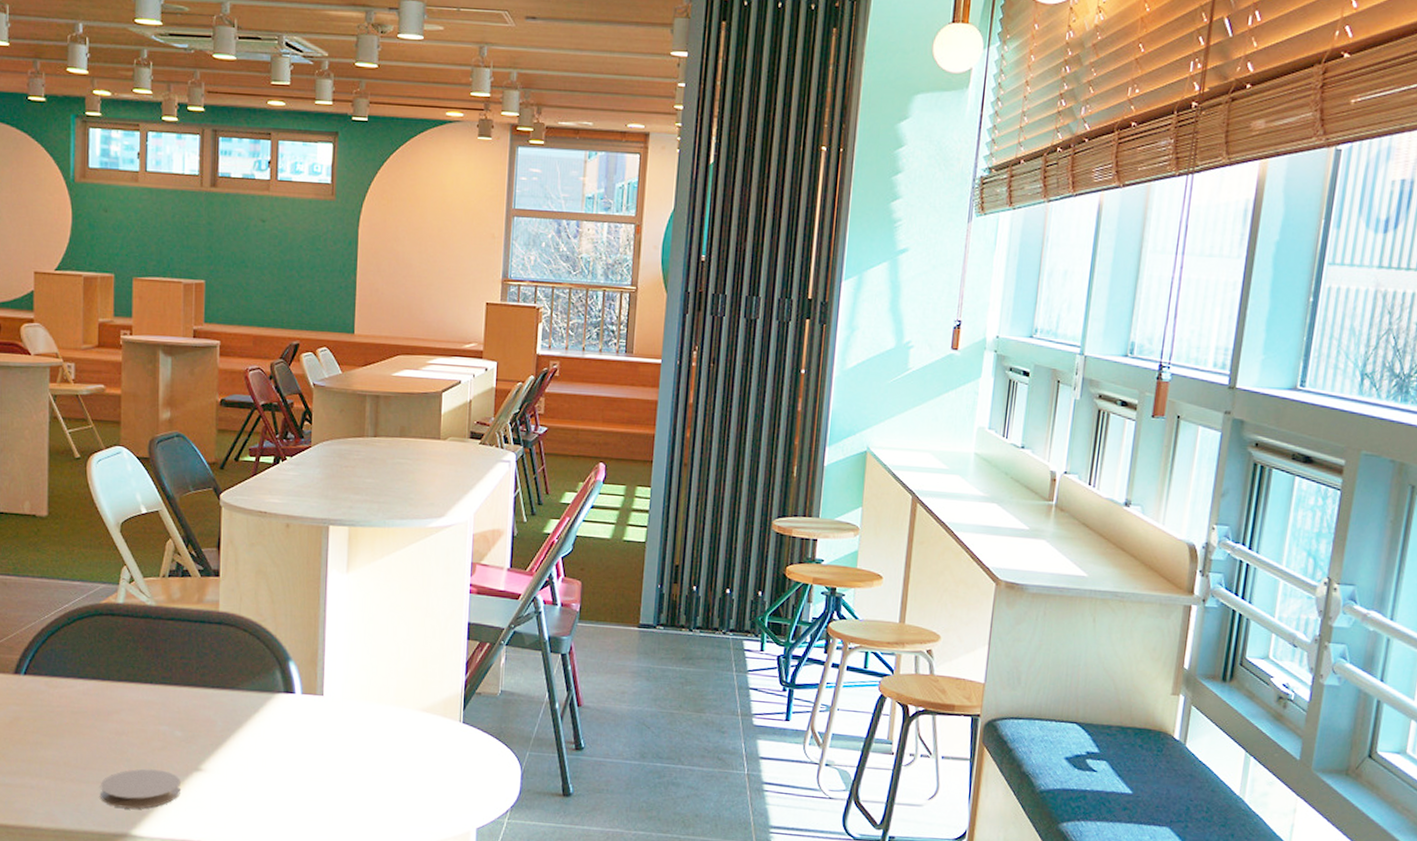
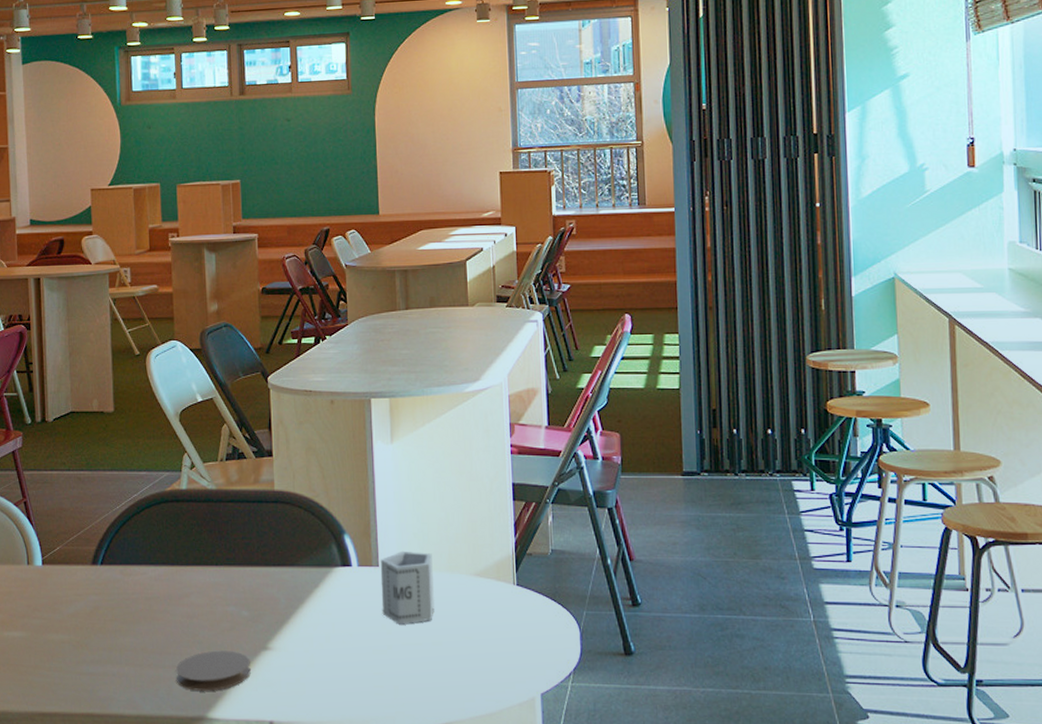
cup: none [323,681,380,754] -> present [380,550,434,625]

